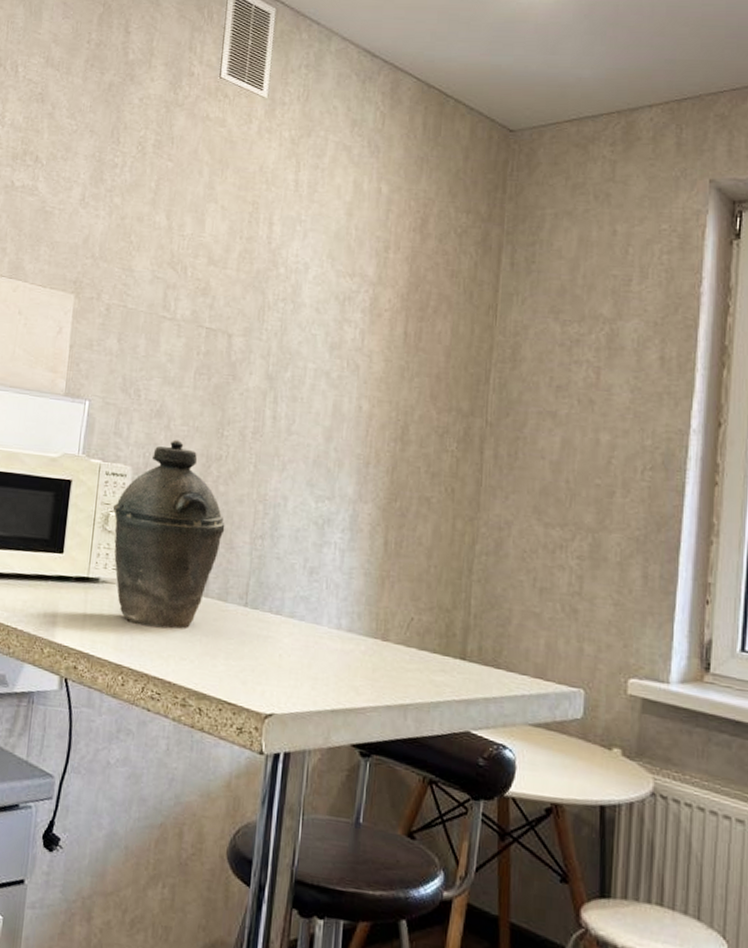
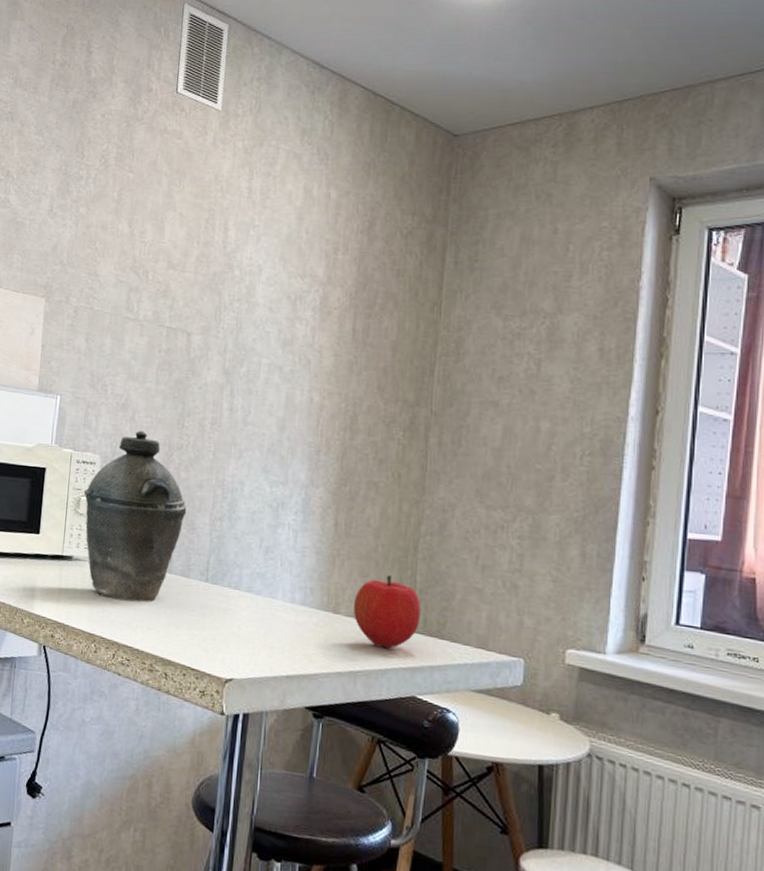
fruit: none [404,598,476,679] -> present [353,575,421,649]

